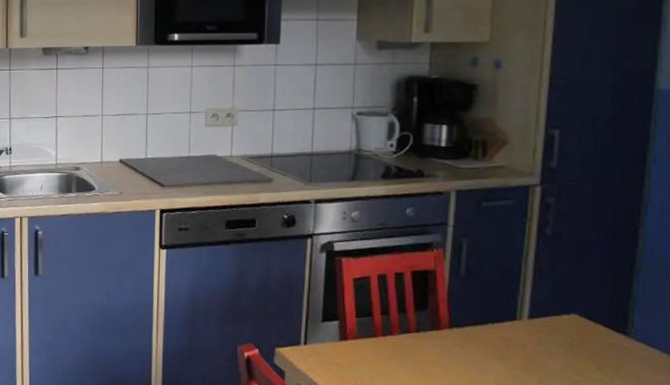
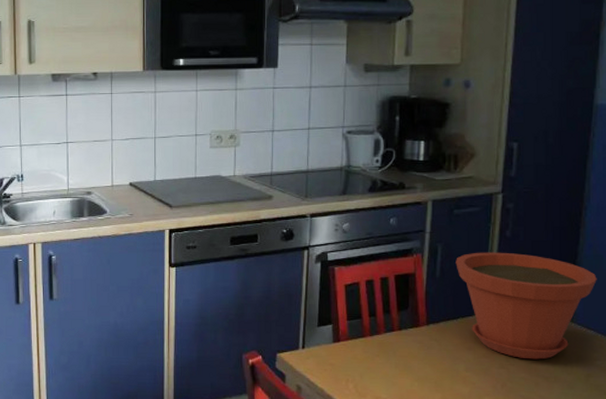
plant pot: none [484,250,661,378] -> present [456,252,597,360]

